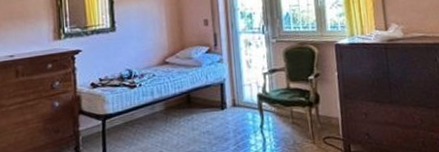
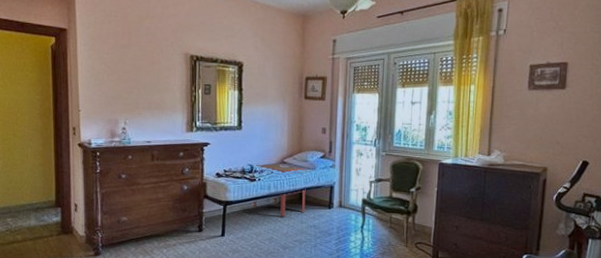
side table: none [132,64,196,126] -> present [252,163,307,217]

